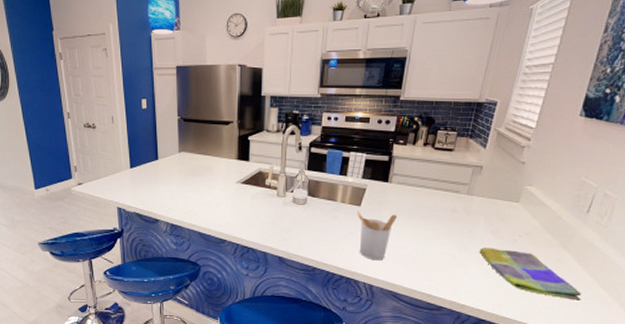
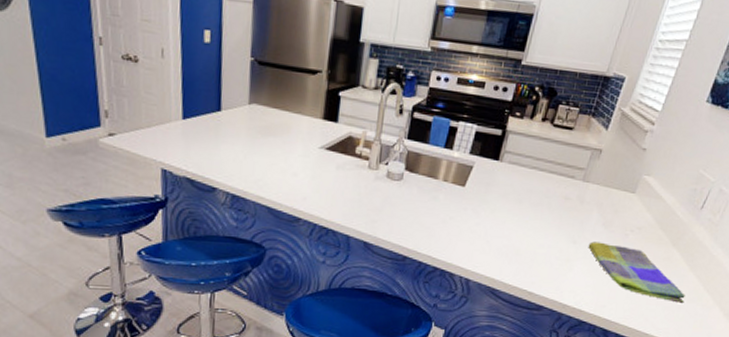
utensil holder: present [357,211,397,261] -> none [459,192,504,252]

